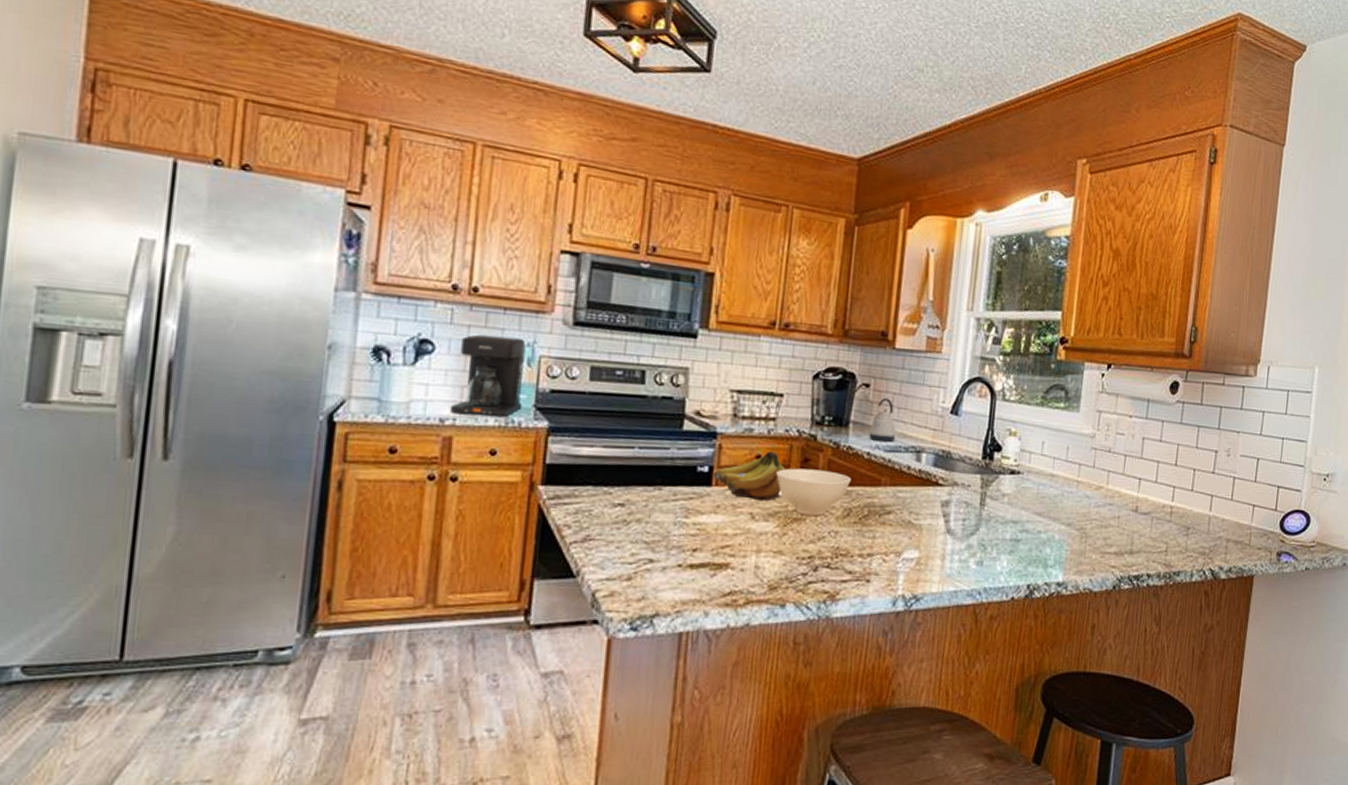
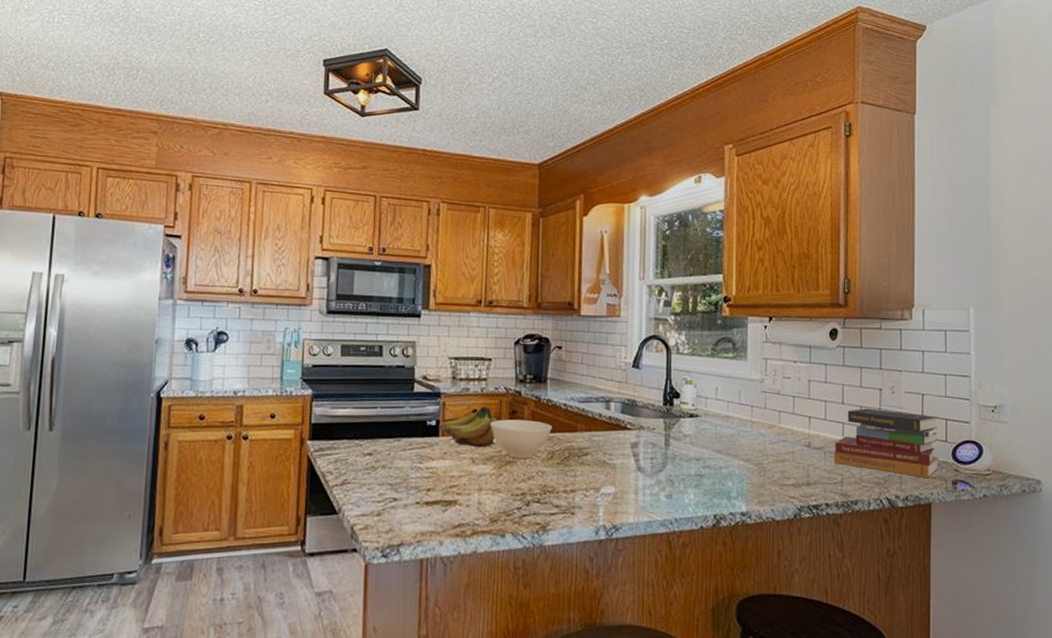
coffee maker: present [449,334,526,418] -> none [240,325,293,389]
kettle: present [869,397,896,443] -> none [564,357,587,395]
books: none [1160,471,1270,549] -> present [834,408,940,479]

